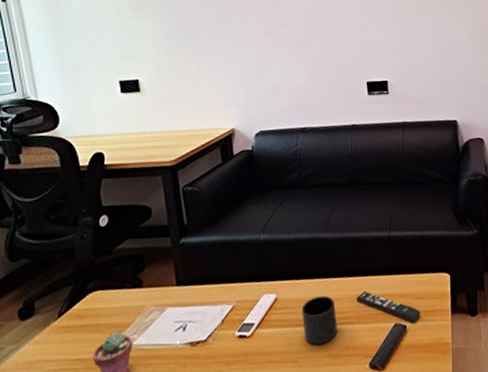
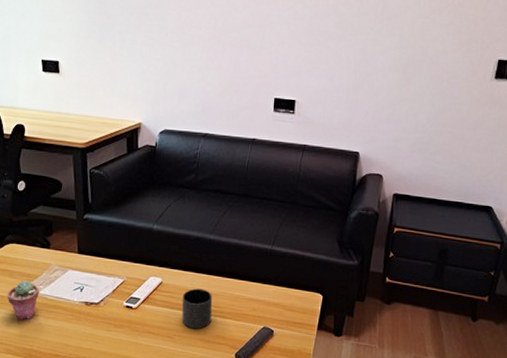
remote control: present [356,291,421,323] -> none [232,293,289,330]

